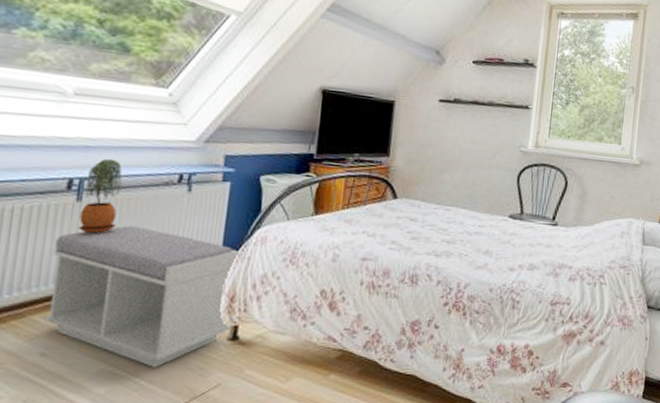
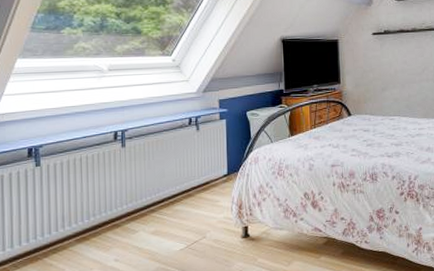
bench: present [44,225,238,367] -> none [112,160,241,263]
potted plant: present [78,158,123,234] -> none [126,113,152,170]

